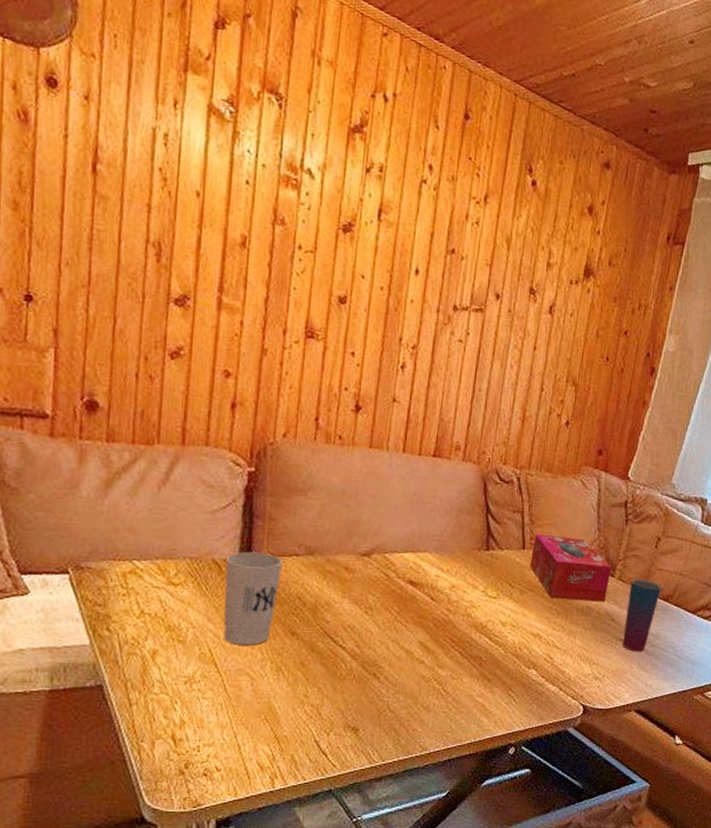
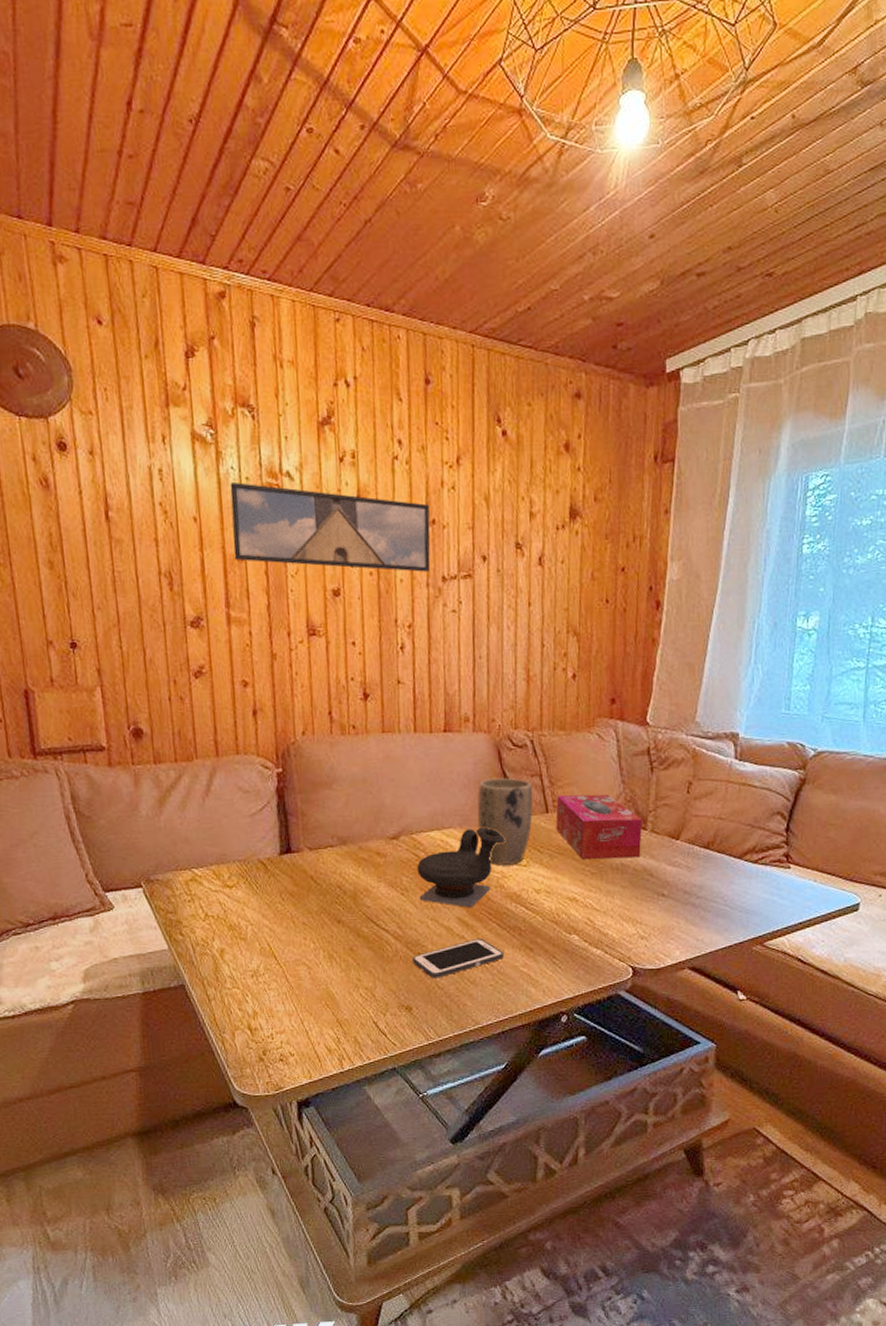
cup: present [223,551,284,646] -> none [269,847,321,937]
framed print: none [236,166,451,298] -> present [230,482,431,572]
cell phone: none [366,664,461,701] -> present [412,938,504,978]
teapot: none [384,555,479,634] -> present [417,828,505,908]
plant pot: none [453,508,513,595] -> present [477,777,533,865]
cup: present [622,578,662,652] -> none [664,828,700,906]

